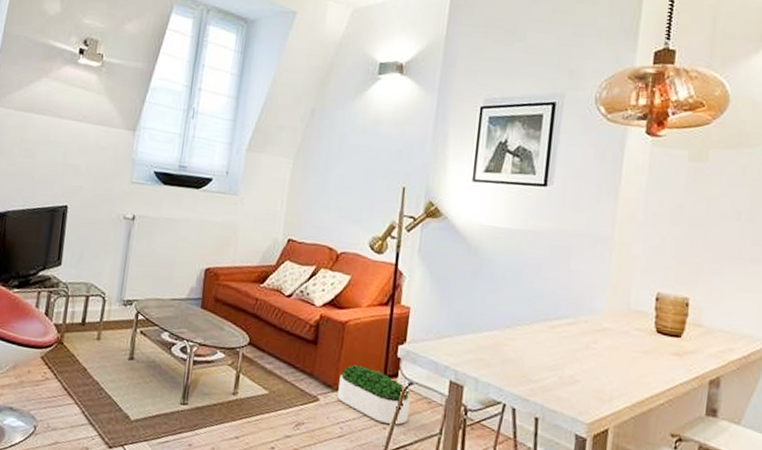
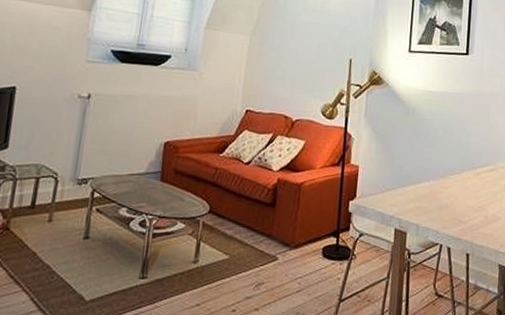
potted plant: present [337,364,411,426] -> none [295,222,362,275]

